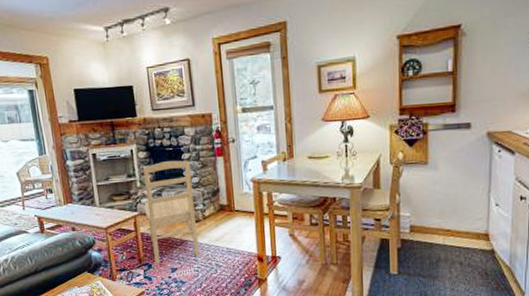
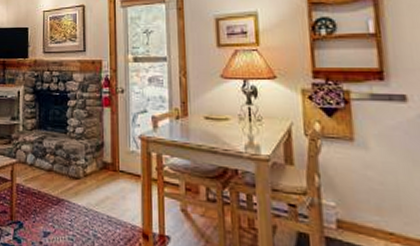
chair: present [142,160,200,264] -> none [23,107,76,224]

